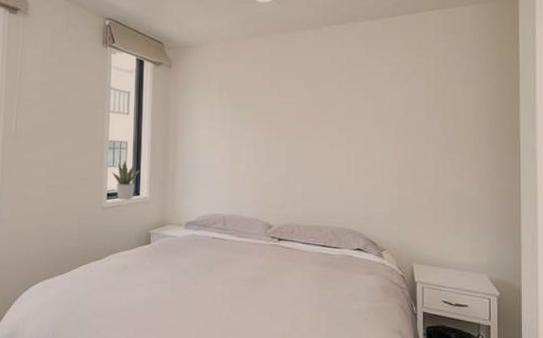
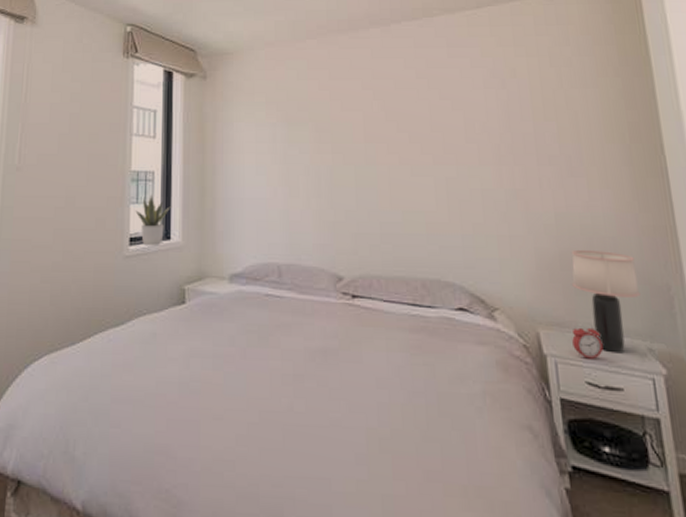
alarm clock: none [436,259,457,285] -> present [572,322,603,359]
table lamp: none [441,207,488,281] -> present [572,249,641,354]

